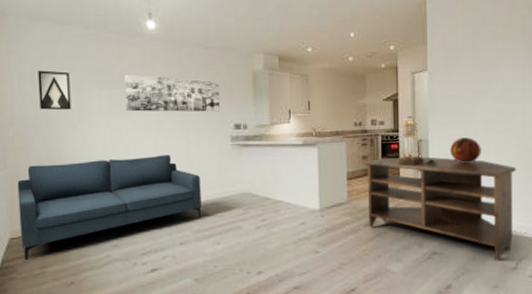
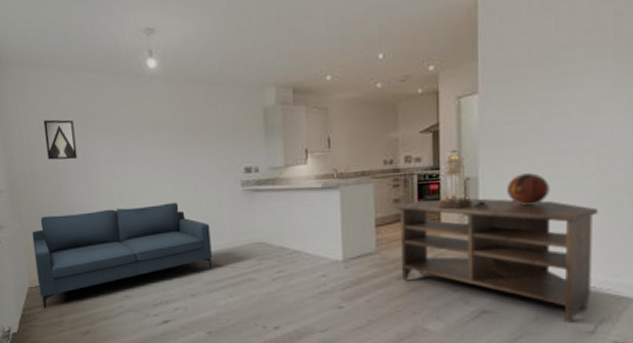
wall art: present [124,74,220,112] -> none [127,118,228,158]

